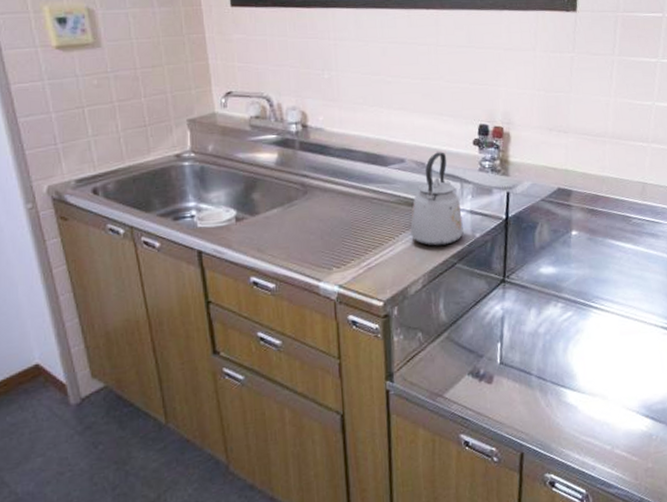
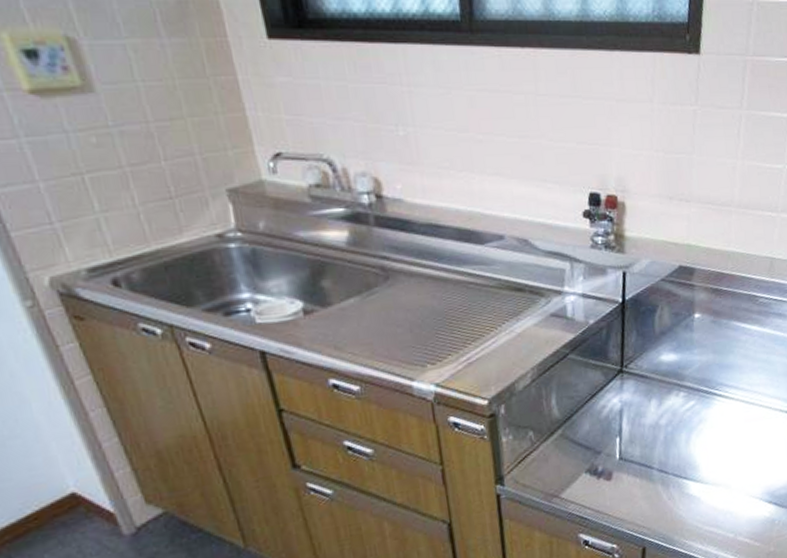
kettle: present [410,152,464,246] -> none [514,226,576,336]

